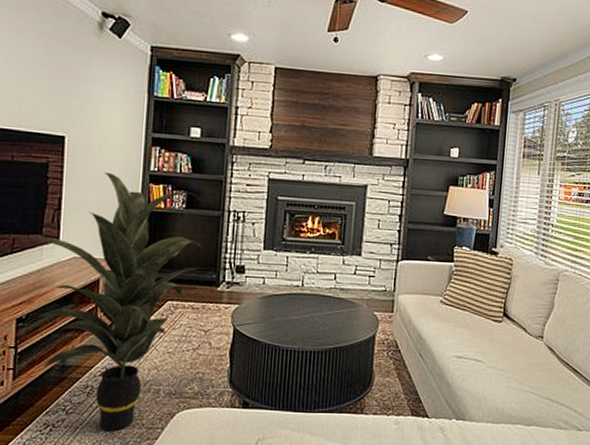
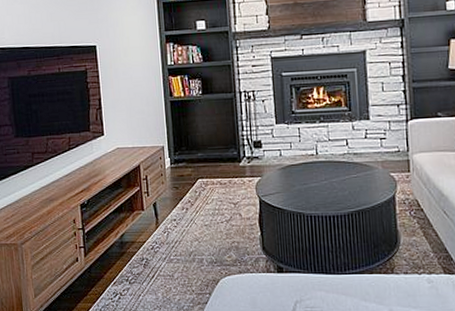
indoor plant: present [24,171,203,432] -> none [77,71,222,298]

